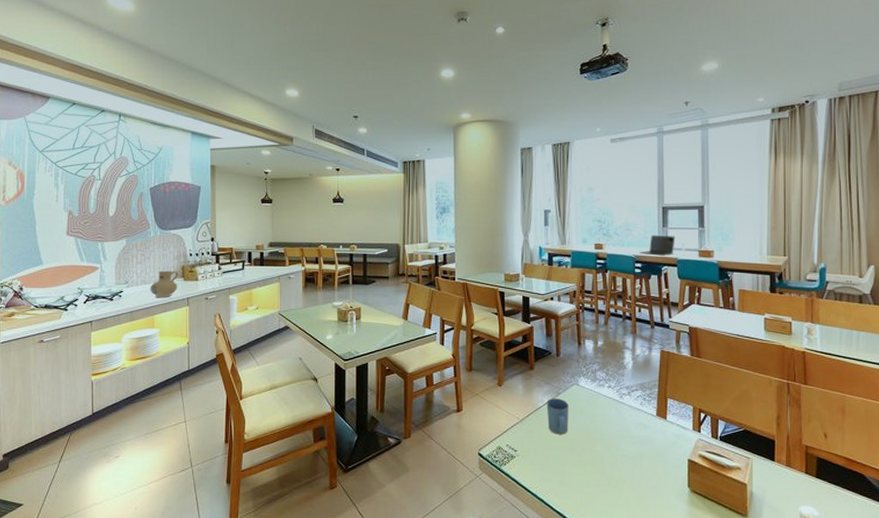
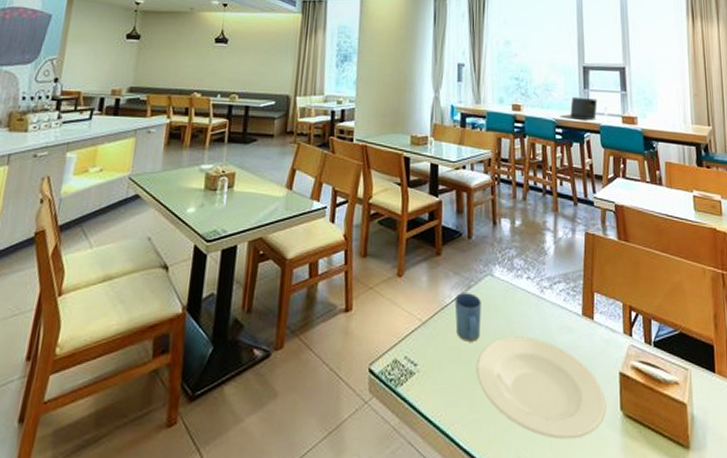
plate: none [566,431,675,507] -> present [477,337,606,440]

